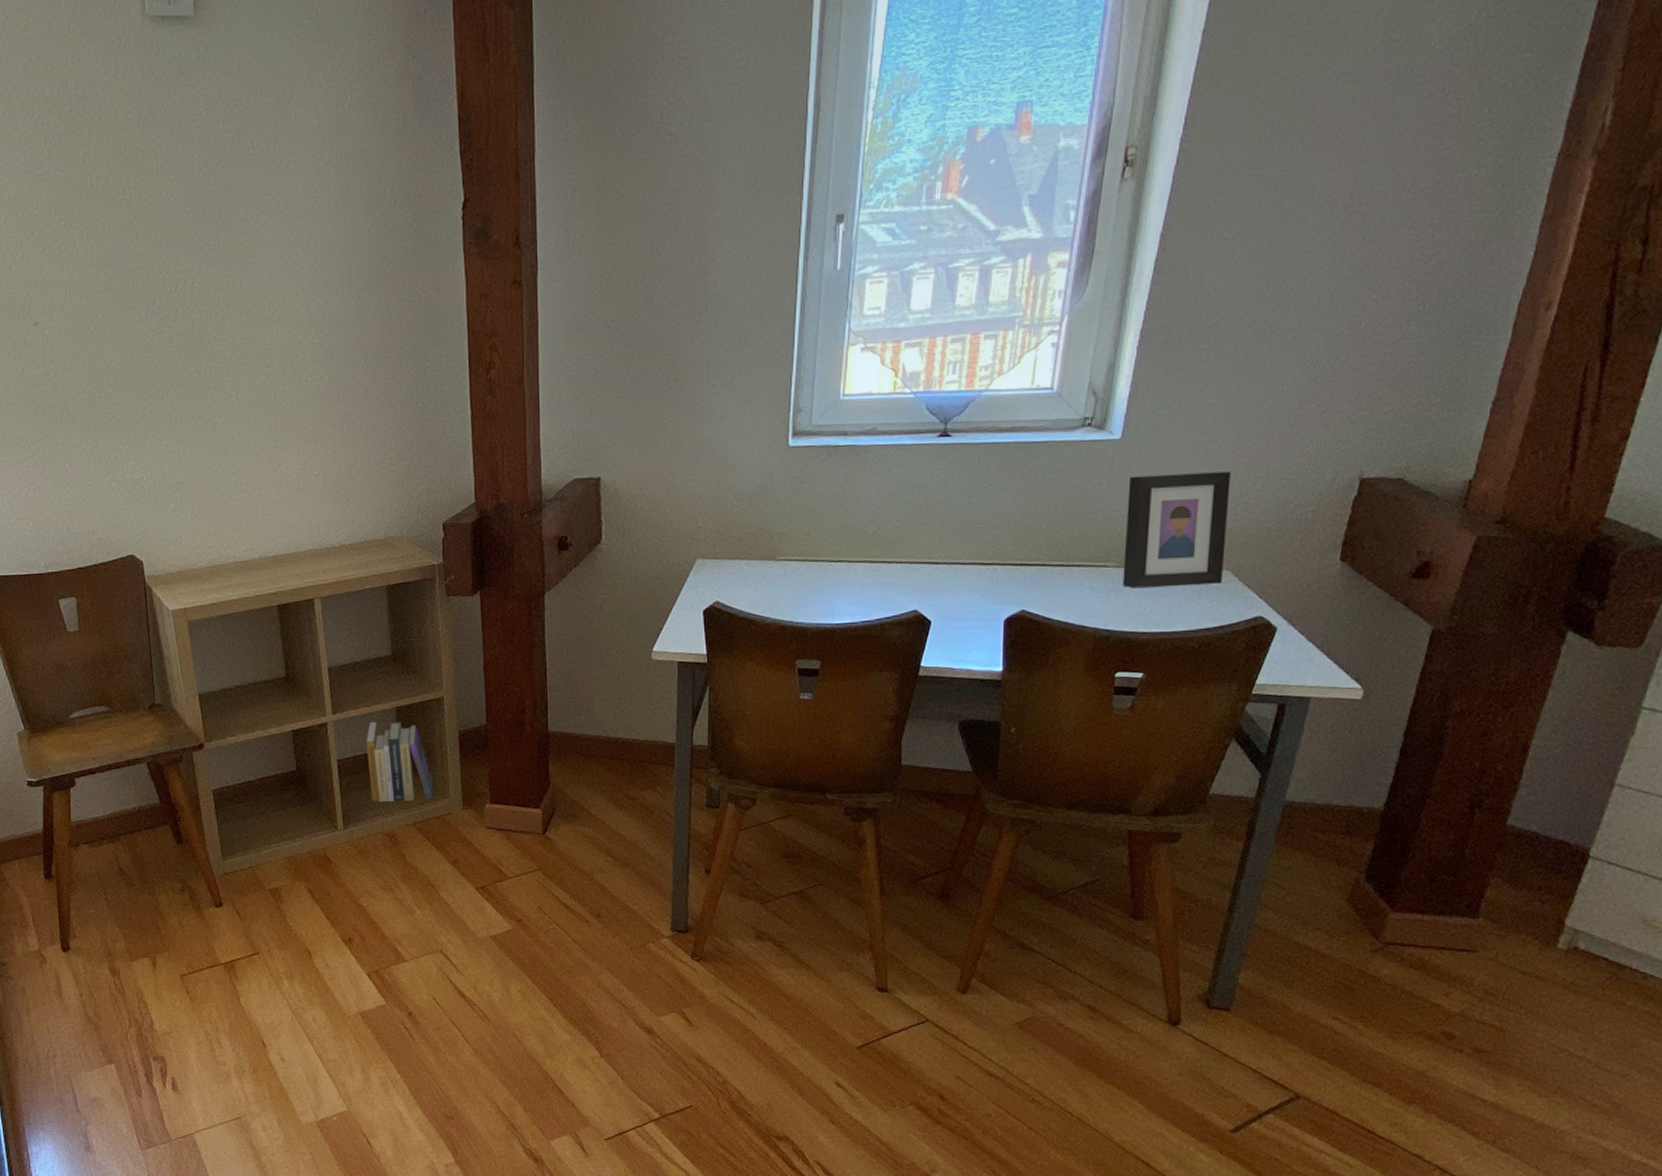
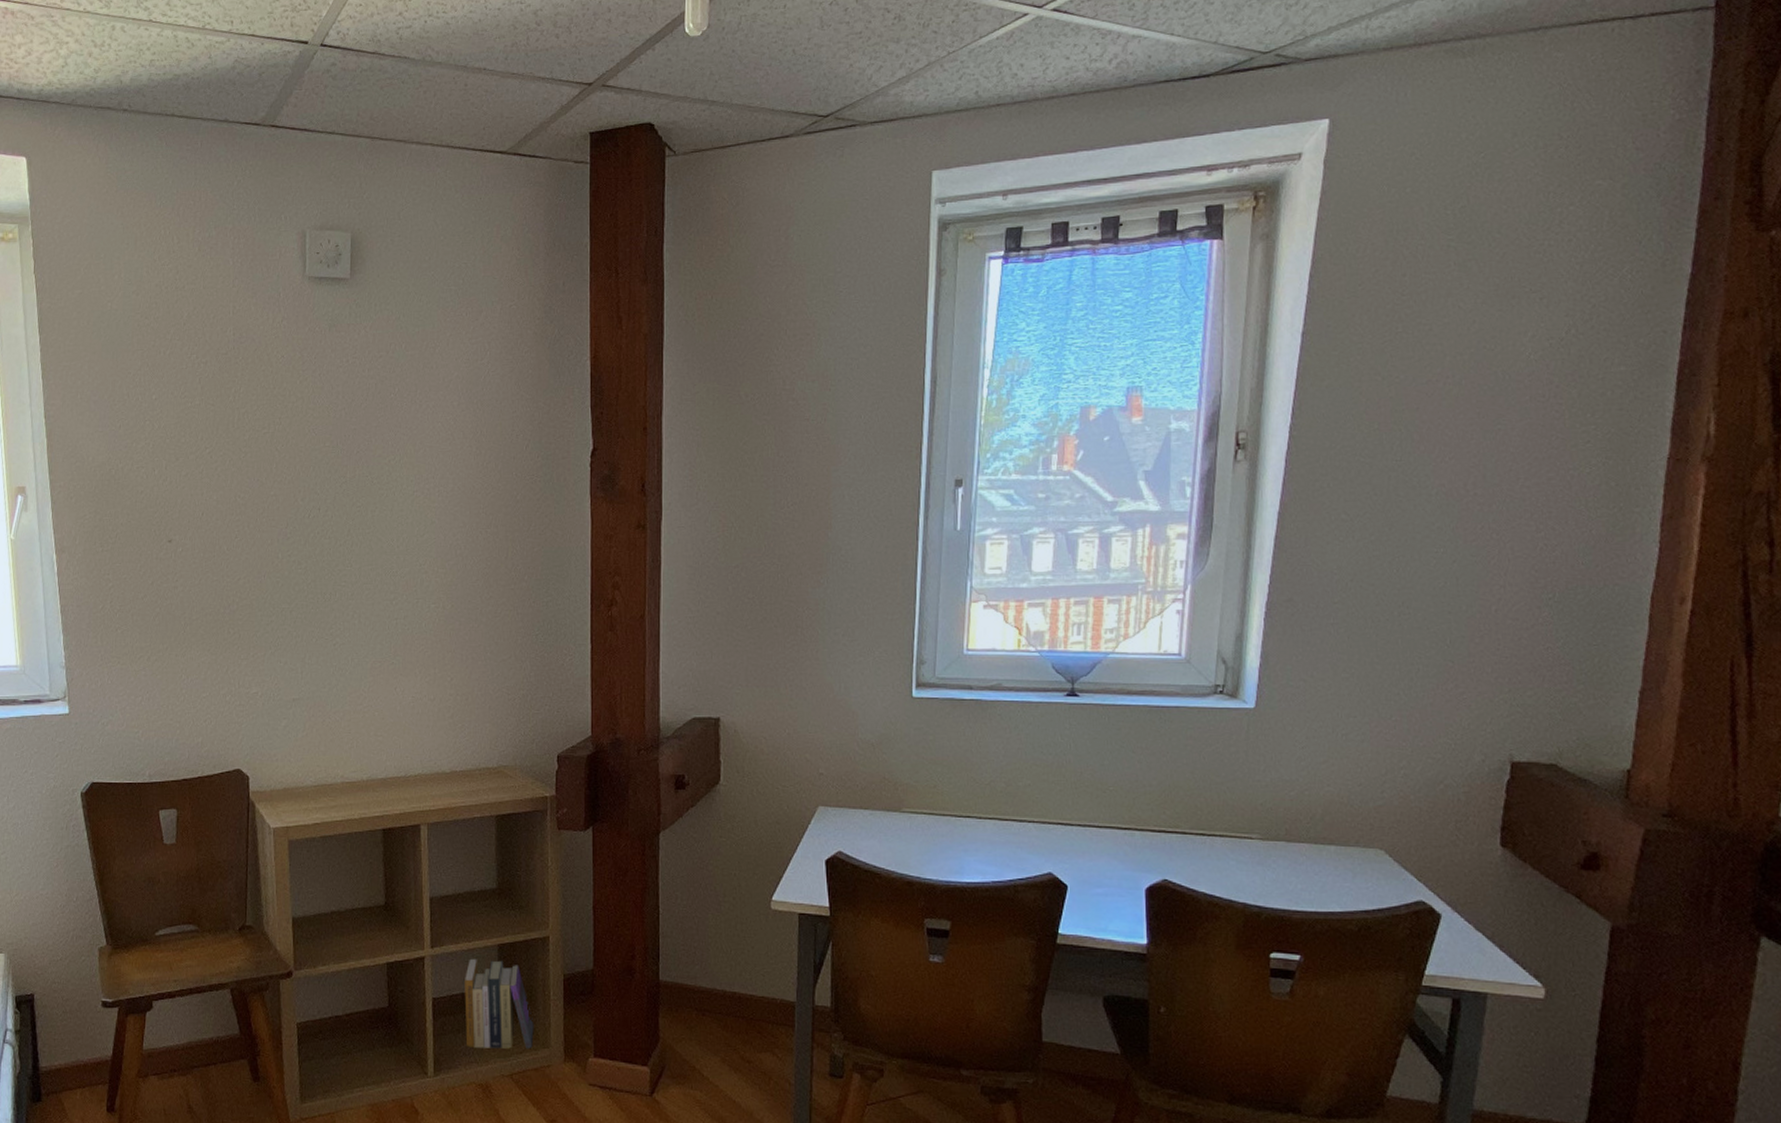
picture frame: present [1123,471,1231,589] -> none [1267,747,1377,864]

